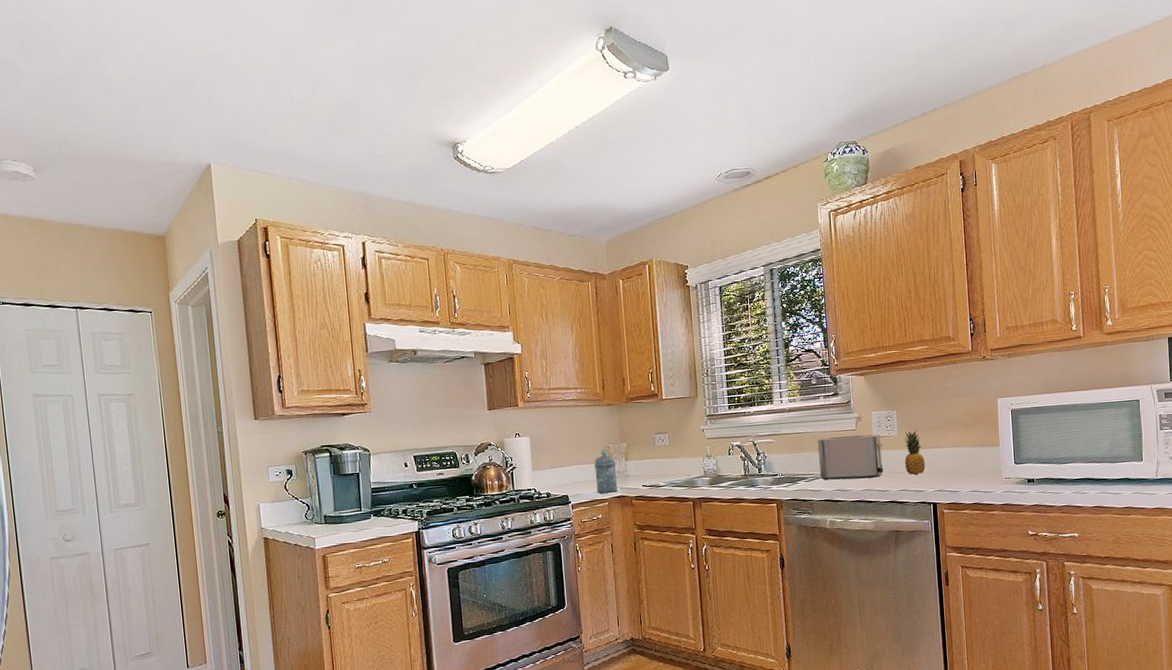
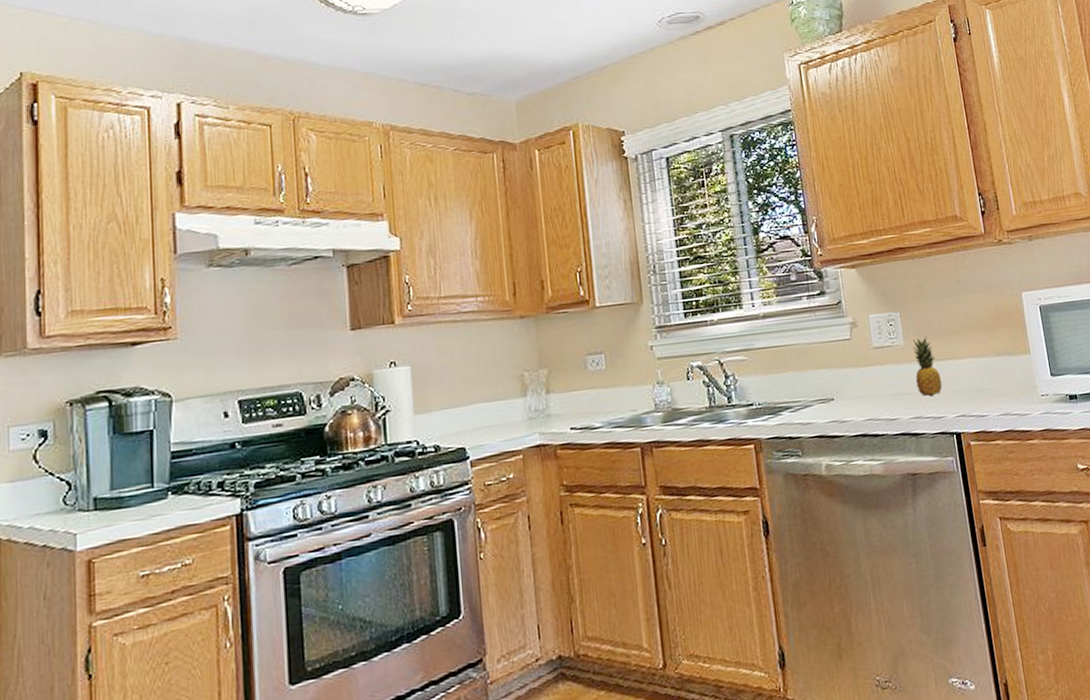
canister: present [593,449,617,494] -> none [501,379,536,443]
toaster: present [817,434,884,480] -> none [802,344,890,409]

